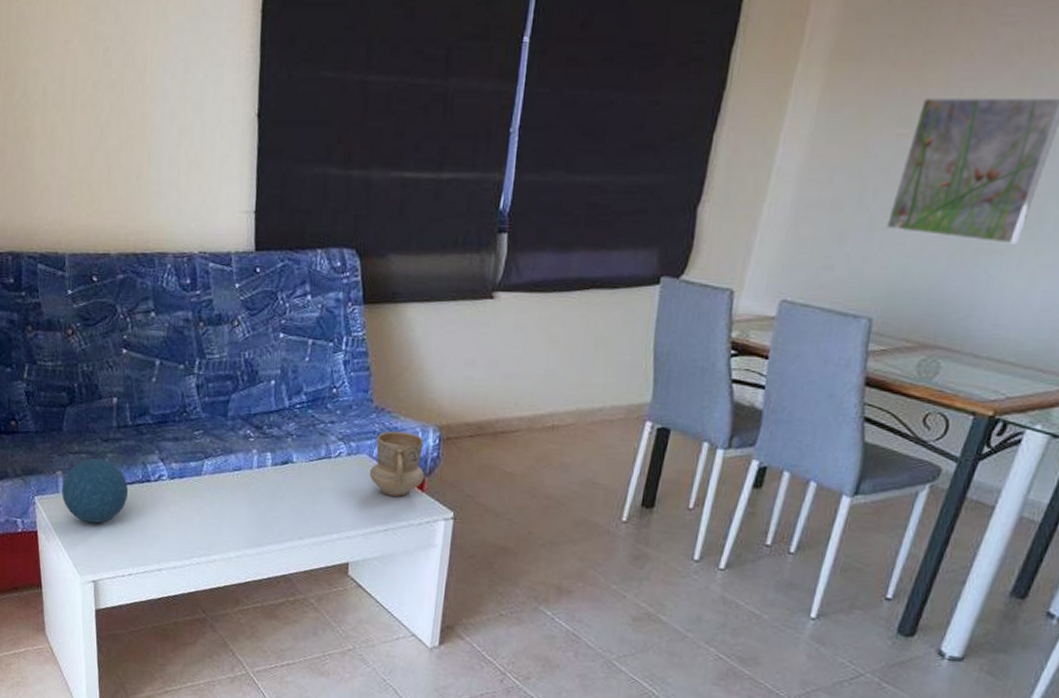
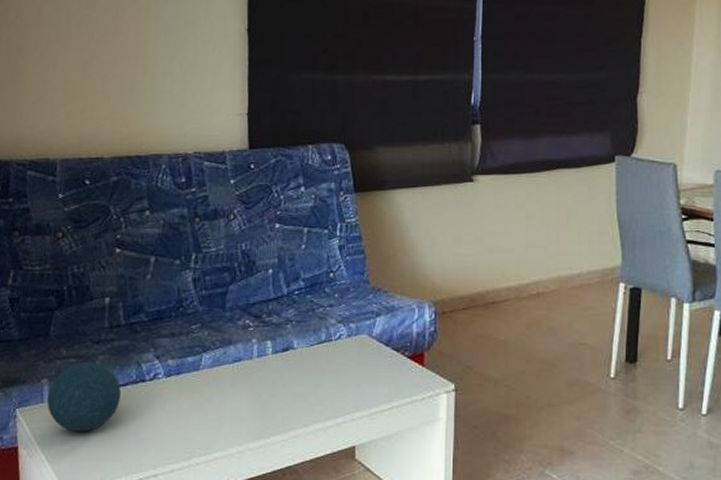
mug: present [369,430,425,497] -> none [370,309,424,373]

